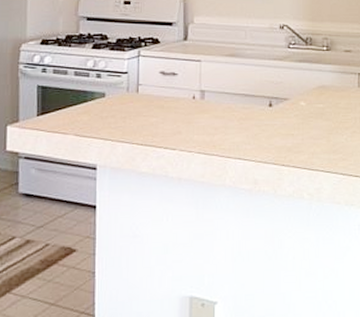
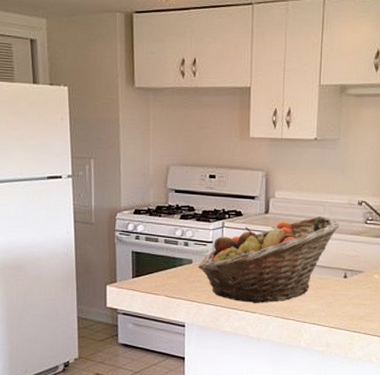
fruit basket: none [111,42,262,140] -> present [198,216,340,304]

